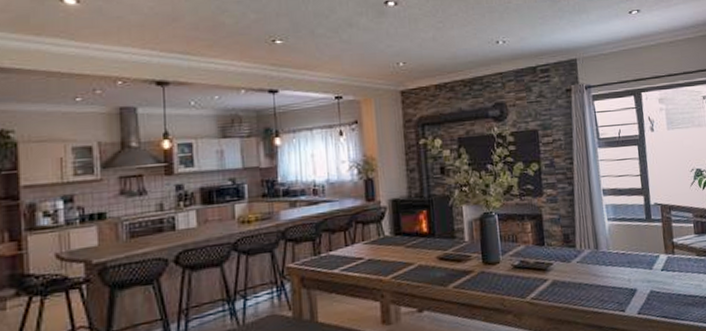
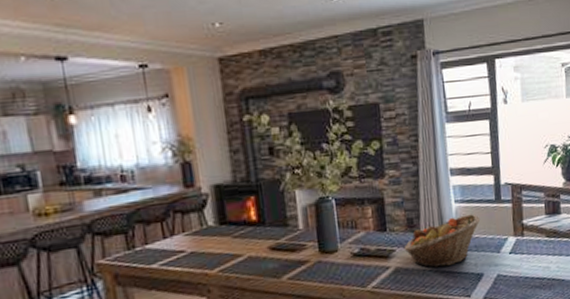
fruit basket: none [560,231,633,282] -> present [404,214,481,268]

